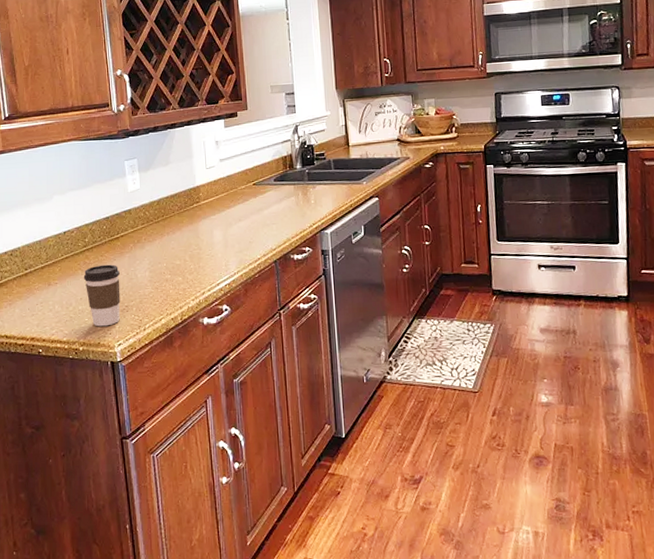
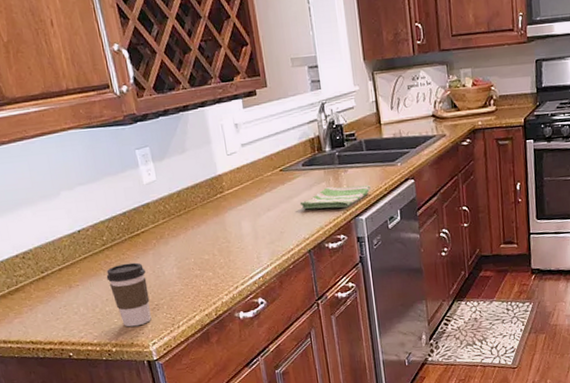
dish towel: none [269,201,337,222] -> present [299,185,371,209]

